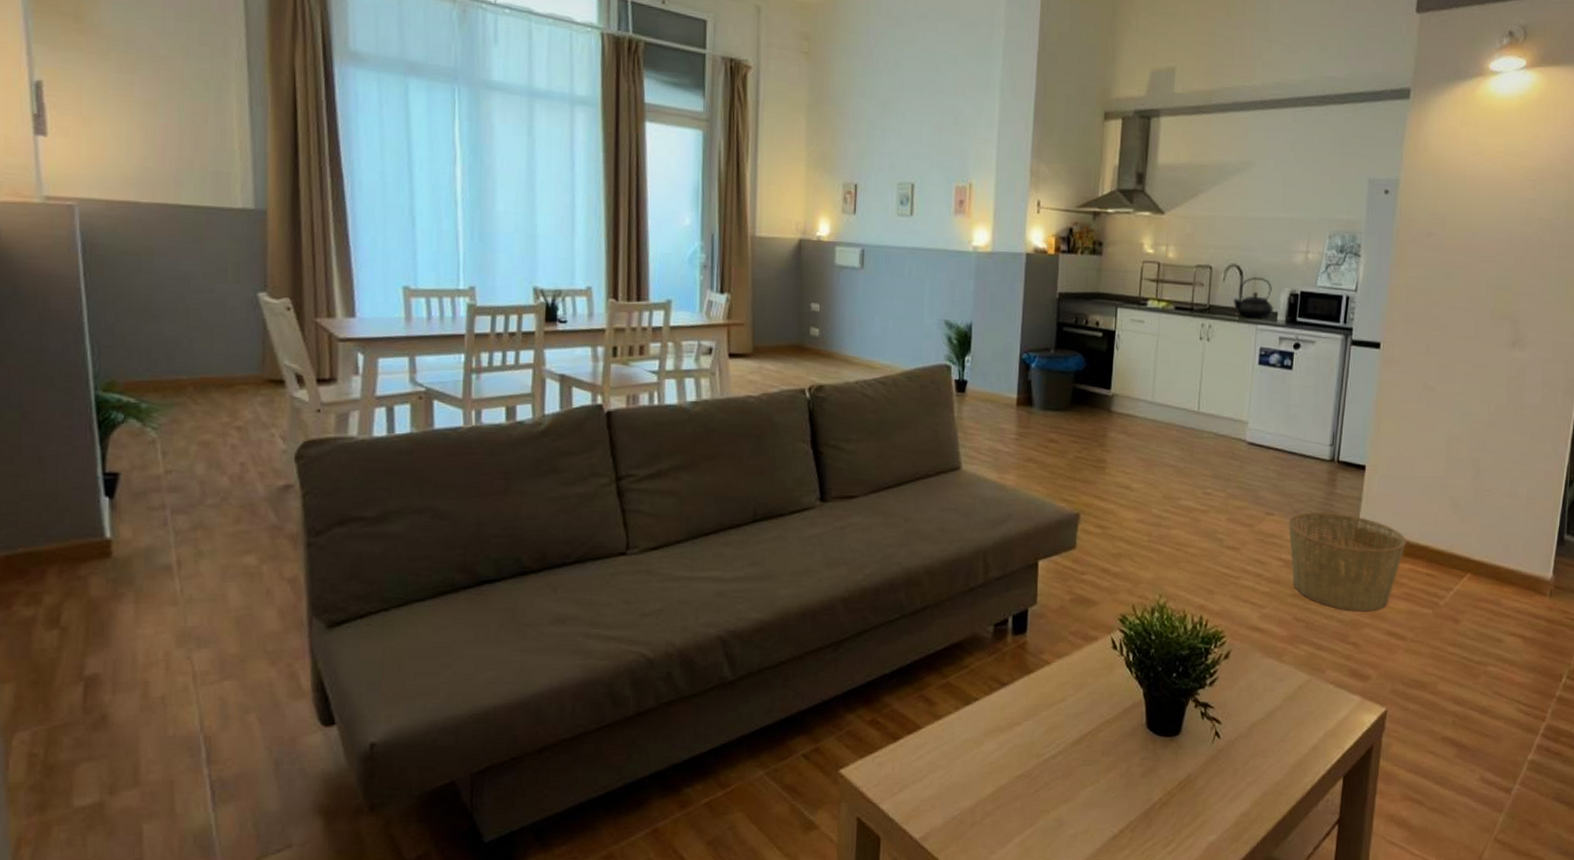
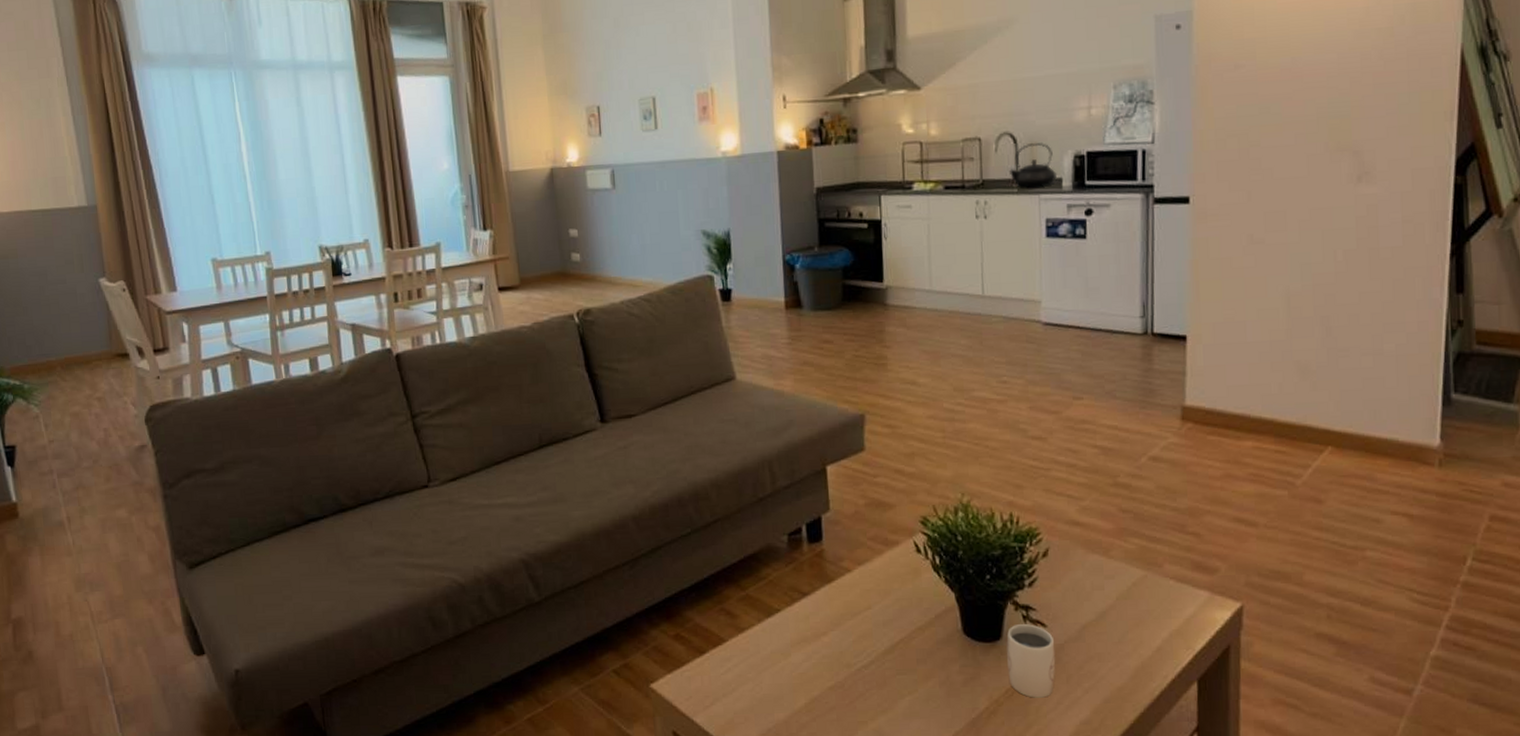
mug: none [1182,721,1227,790] -> present [1006,624,1056,698]
basket: present [1288,511,1407,612] -> none [1100,390,1248,499]

